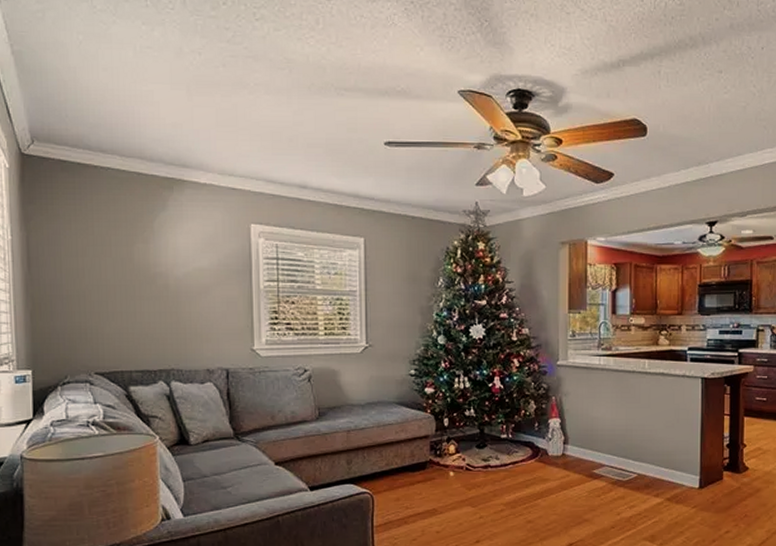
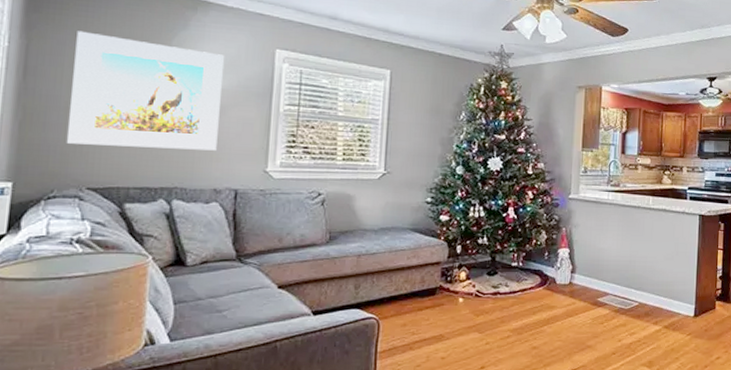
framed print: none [68,219,205,331] -> present [66,31,224,151]

